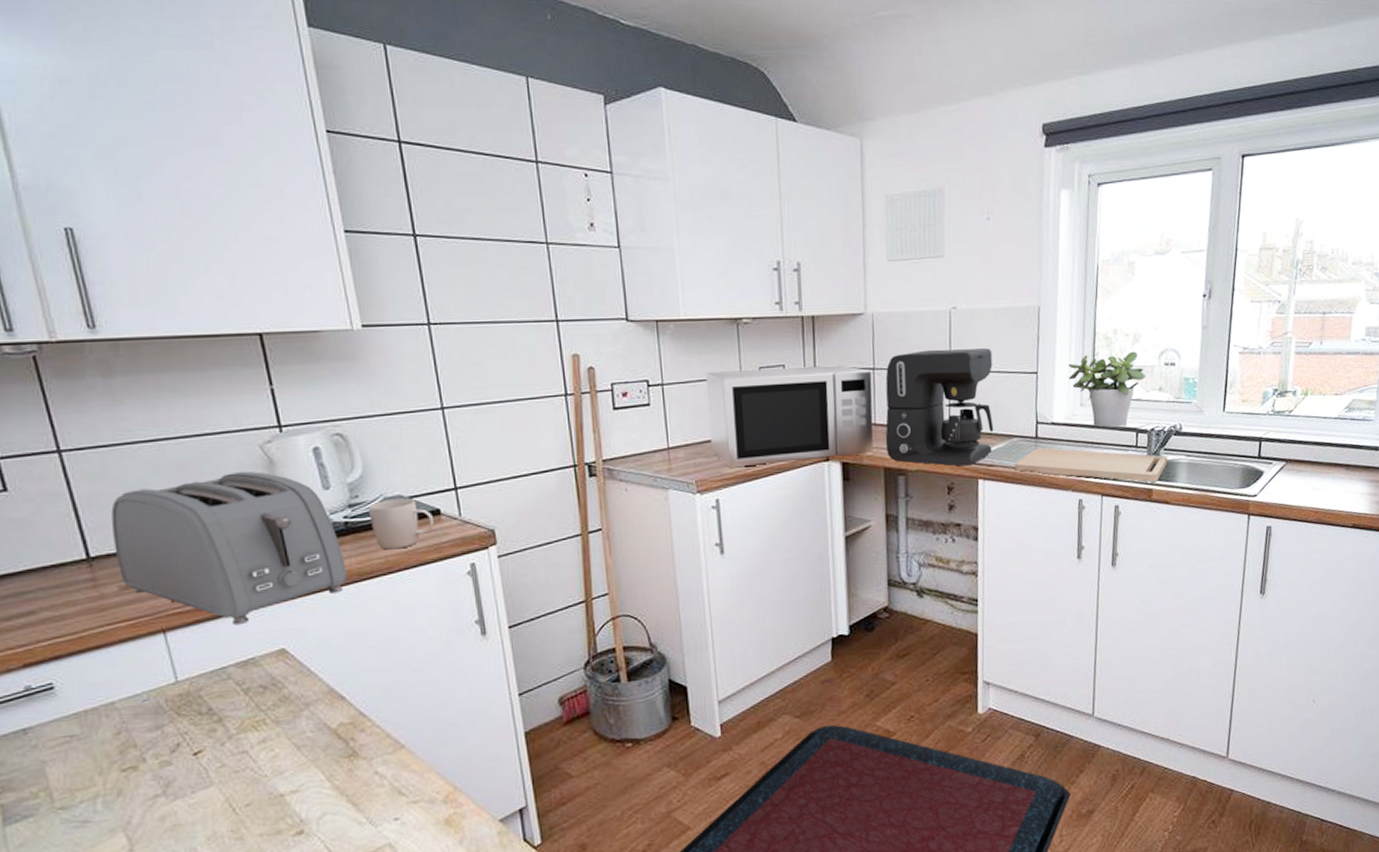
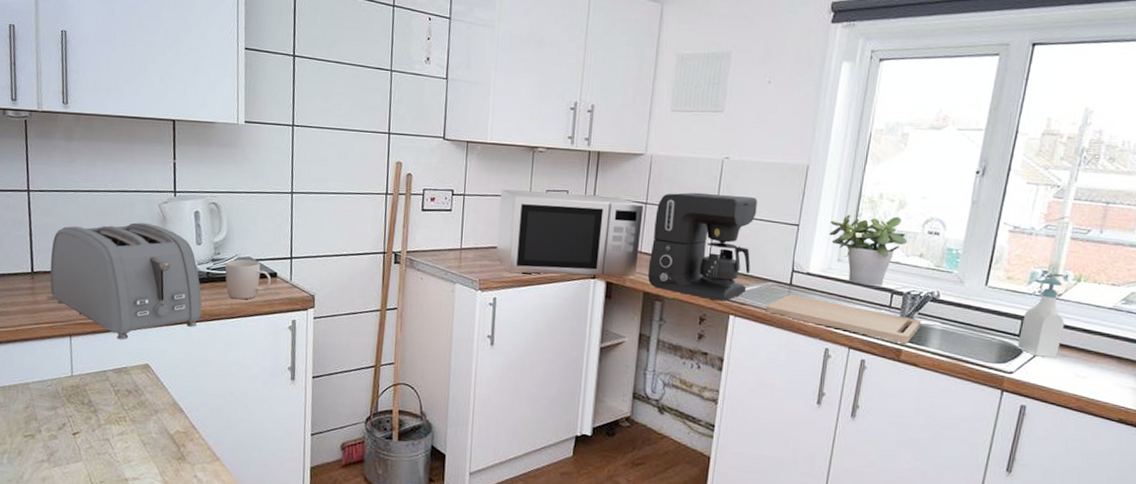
soap bottle: none [1258,395,1298,476] -> present [1018,277,1064,358]

